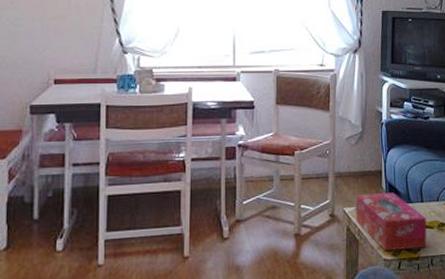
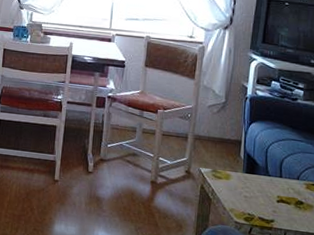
tissue box: present [356,192,427,251] -> none [211,158,284,220]

